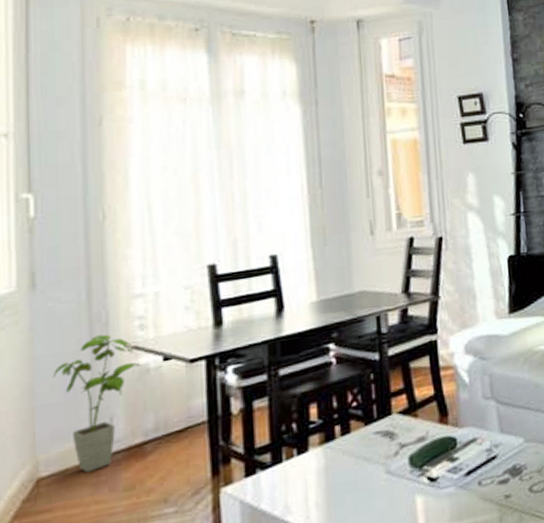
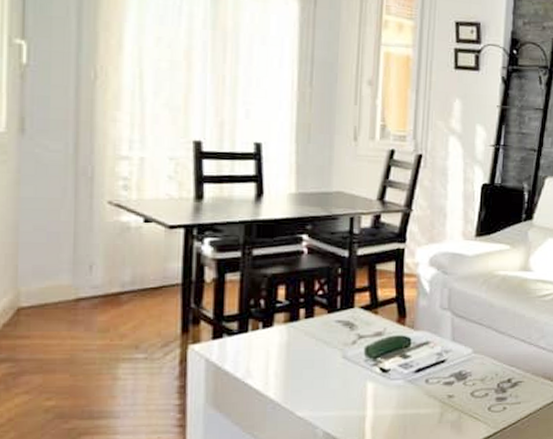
house plant: present [52,334,140,473] -> none [37,187,122,311]

